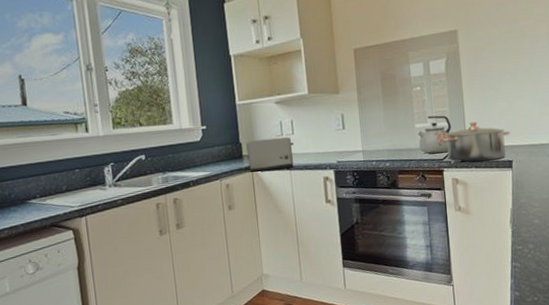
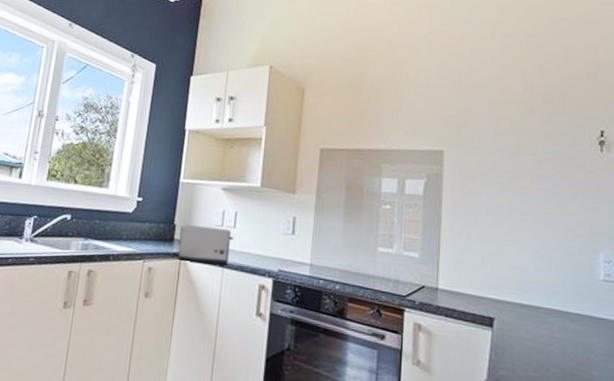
kettle: present [418,115,452,154] -> none [379,241,422,289]
cooking pot: present [438,121,510,162] -> none [403,259,495,313]

